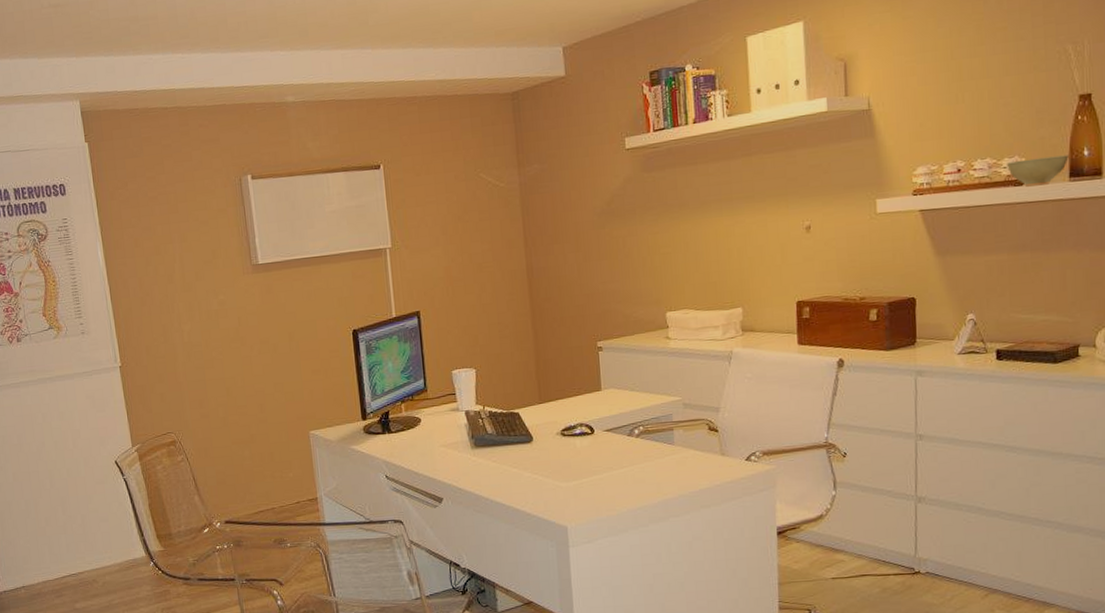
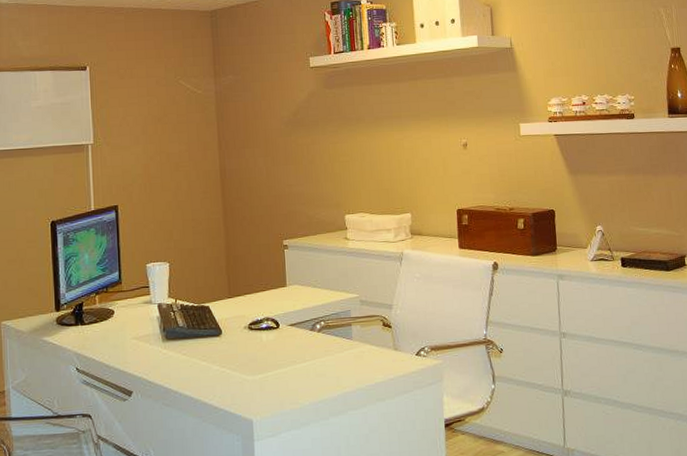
bowl: present [1006,155,1069,187] -> none [619,96,667,120]

